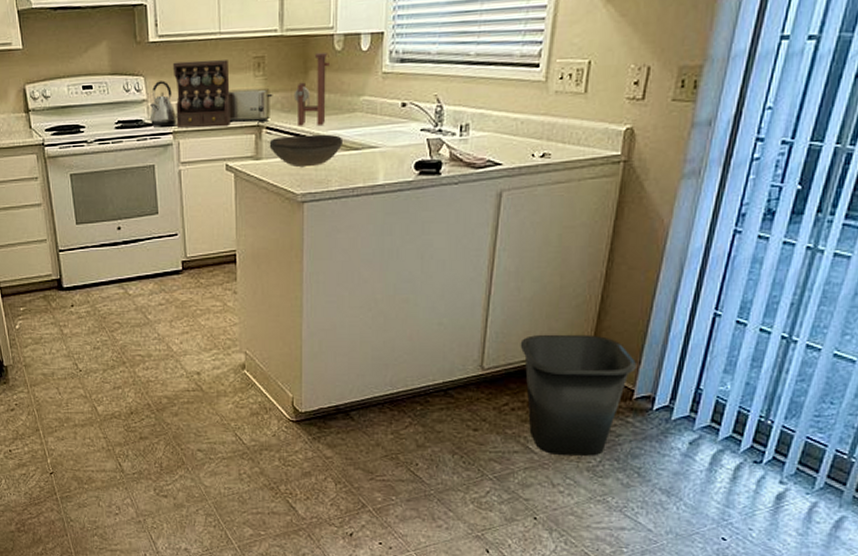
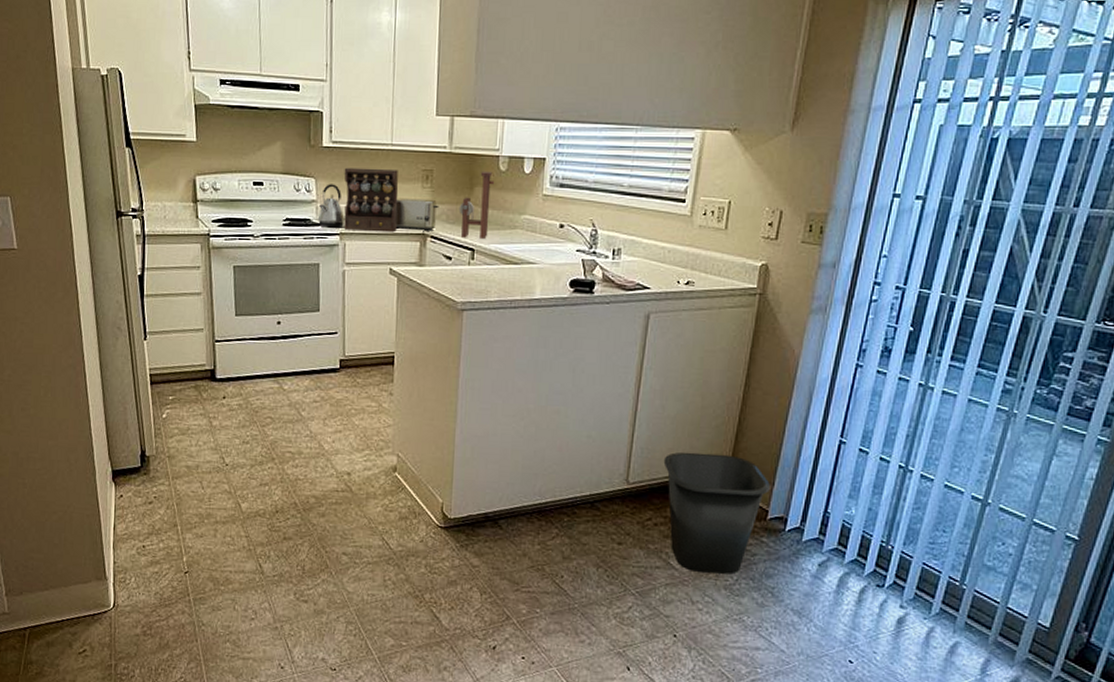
bowl: present [269,134,344,168] -> none [433,246,504,278]

